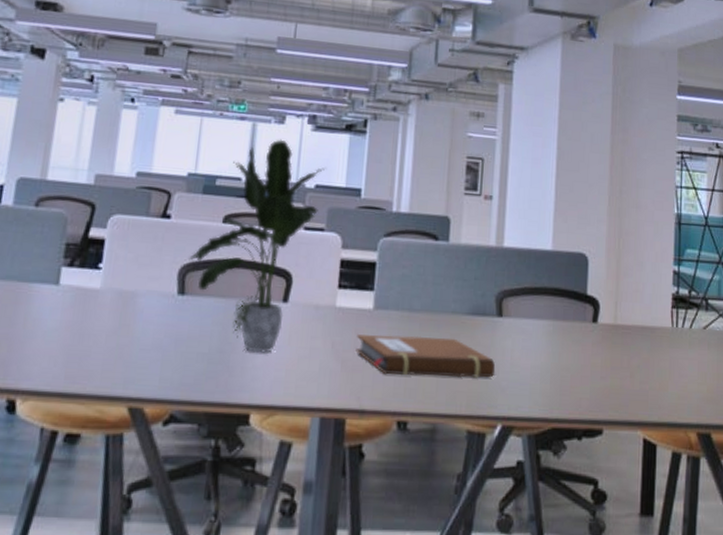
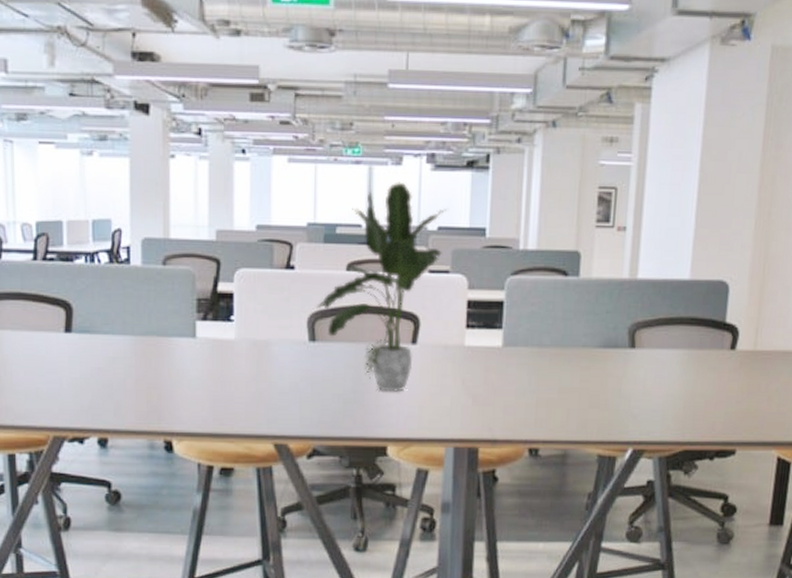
notebook: present [356,334,496,379] -> none [486,370,627,408]

